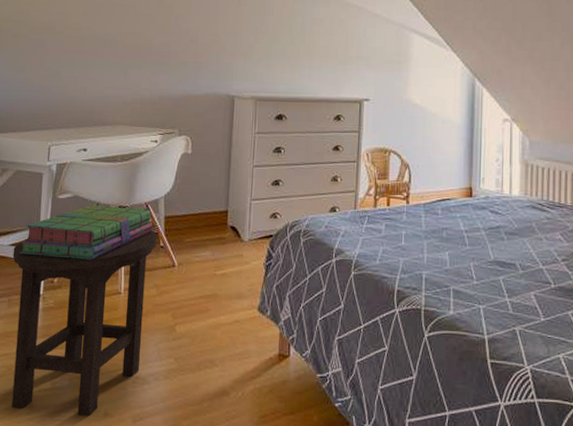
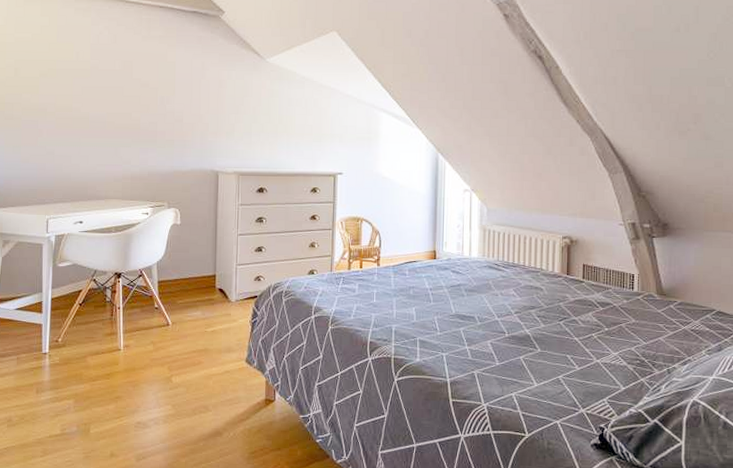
stool: present [11,230,158,416] -> none [19,293,153,456]
stack of books: present [20,205,153,260] -> none [25,272,148,321]

